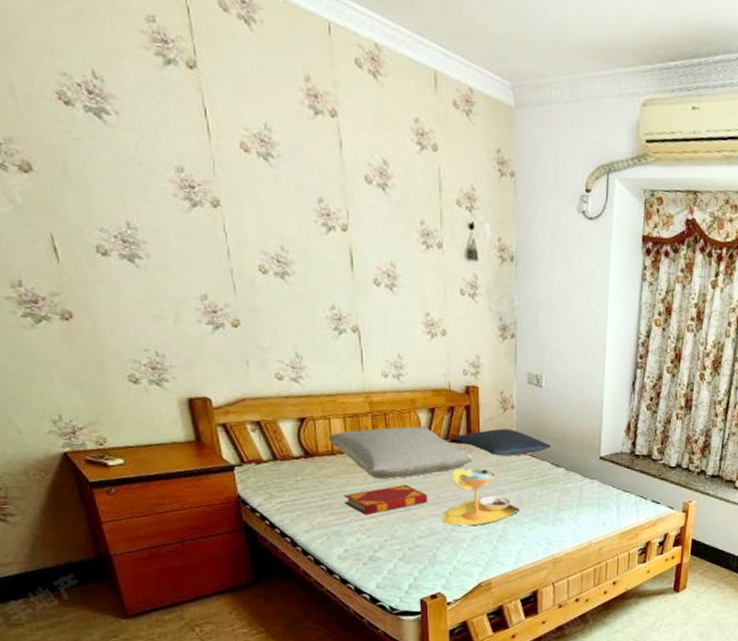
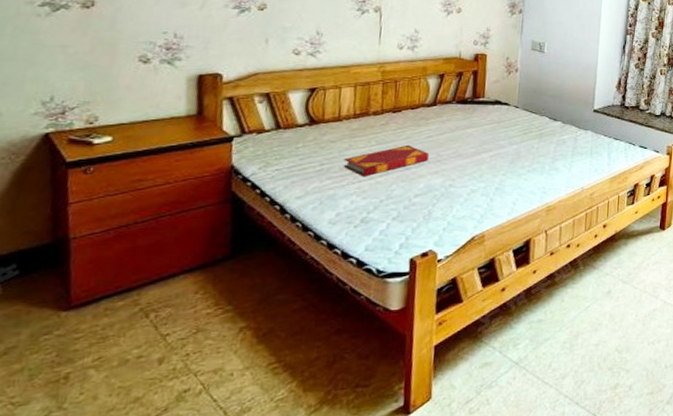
pillow: present [328,426,472,480] -> none [336,91,476,142]
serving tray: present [442,468,520,526] -> none [440,126,517,181]
pillow: present [453,428,551,457] -> none [459,89,550,114]

